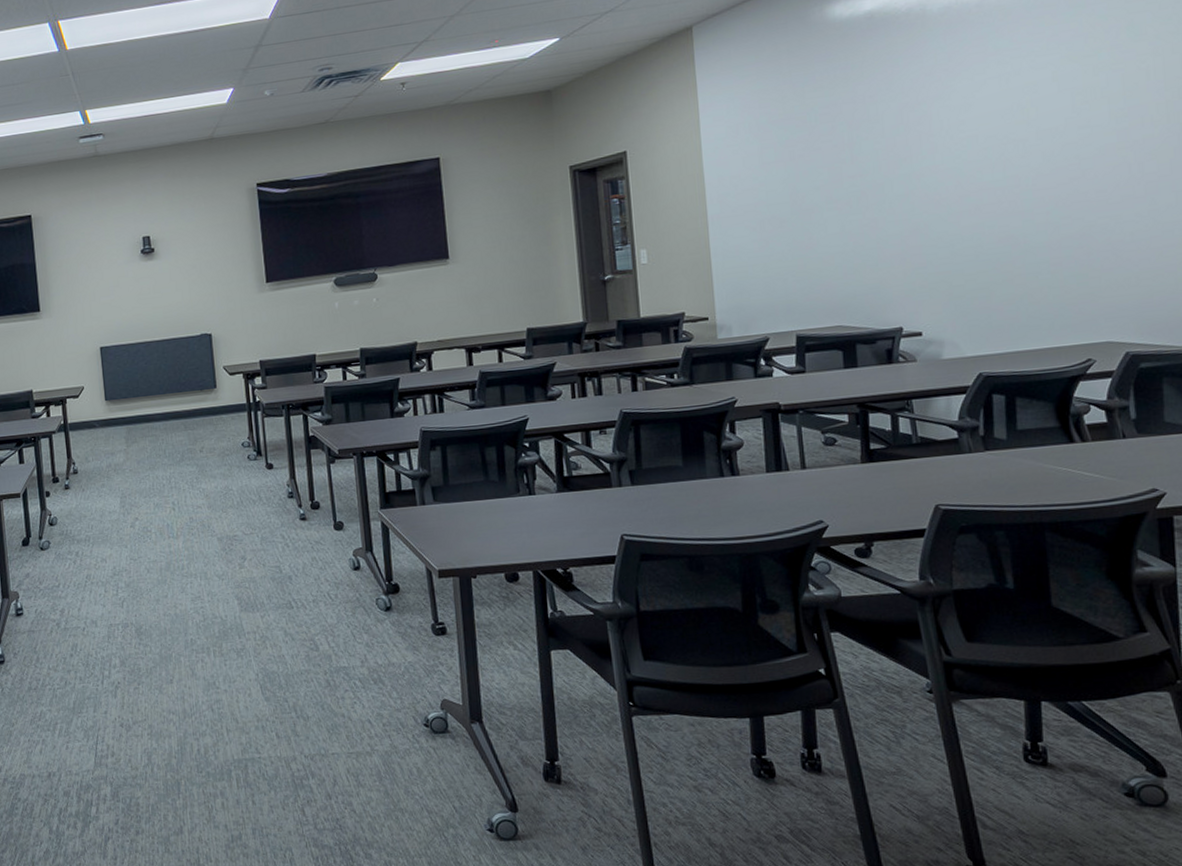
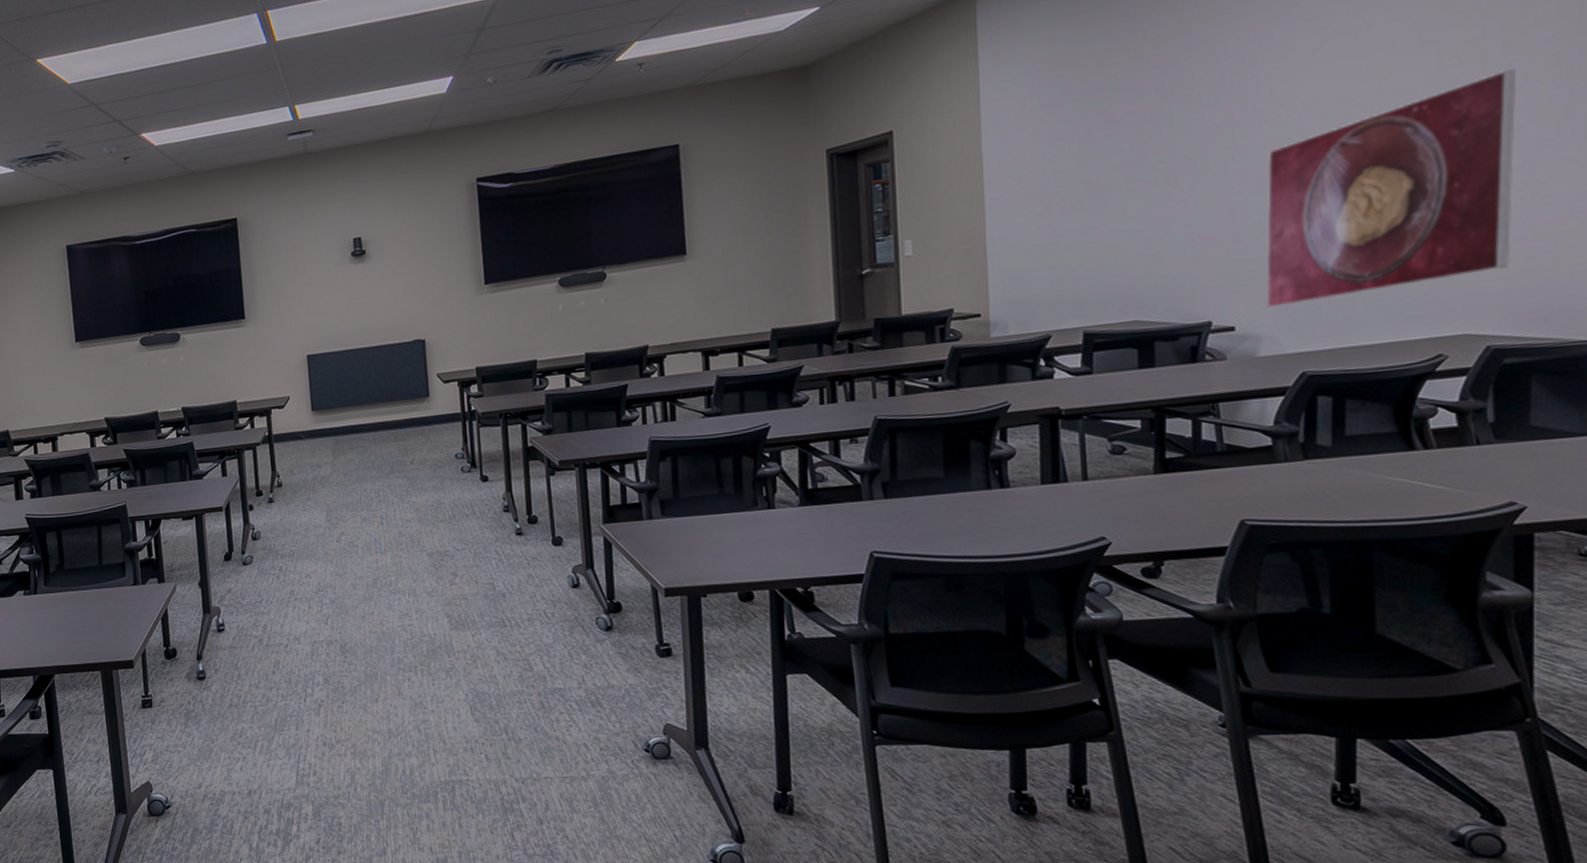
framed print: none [942,114,1140,316] -> present [1265,69,1517,308]

